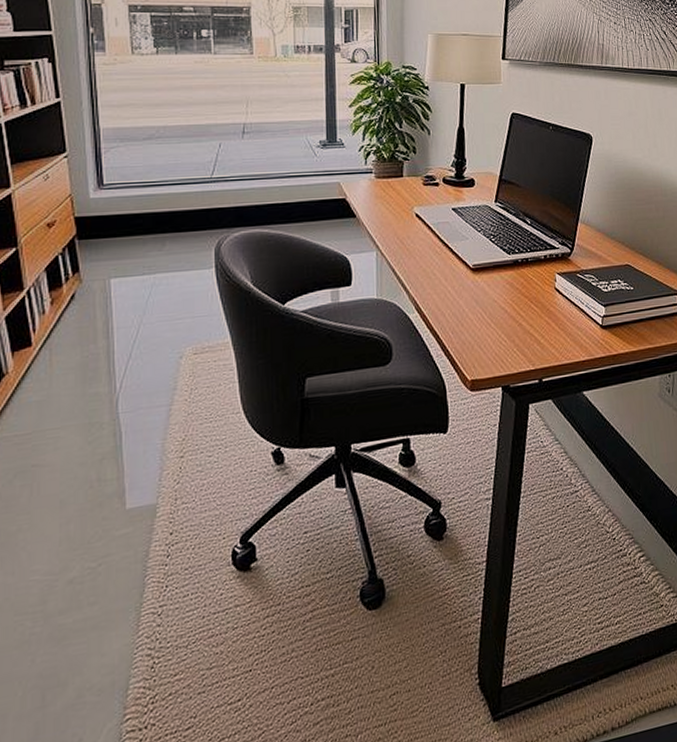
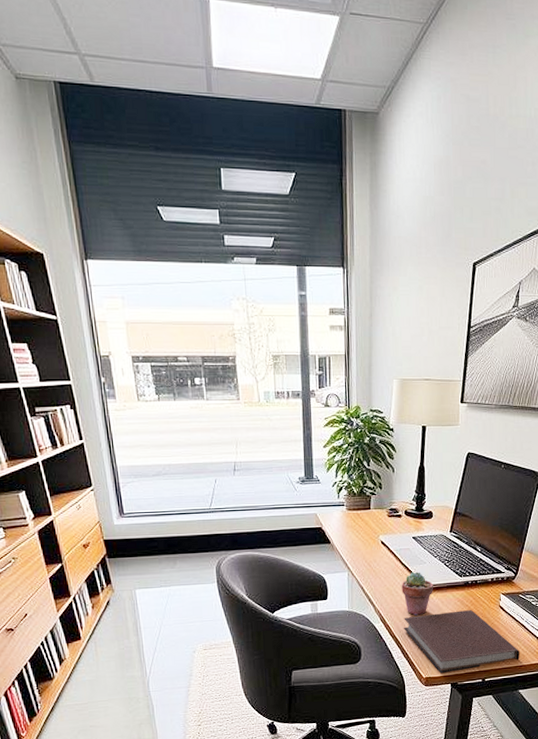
potted succulent: none [440,249,478,303] -> present [401,572,433,616]
notebook: none [443,294,582,375] -> present [403,610,520,674]

